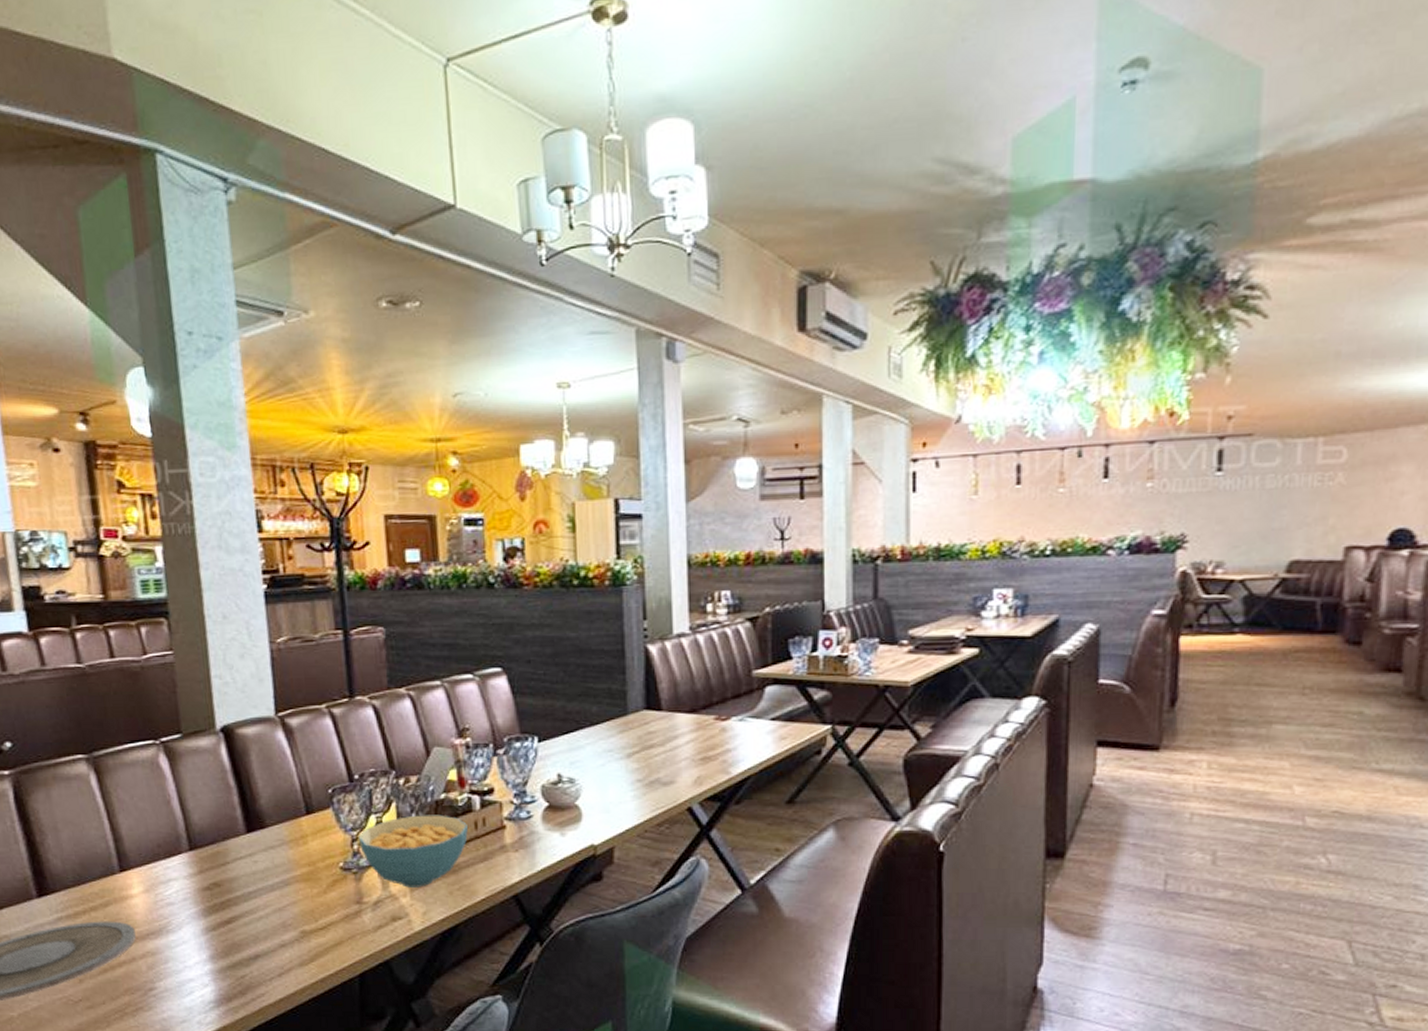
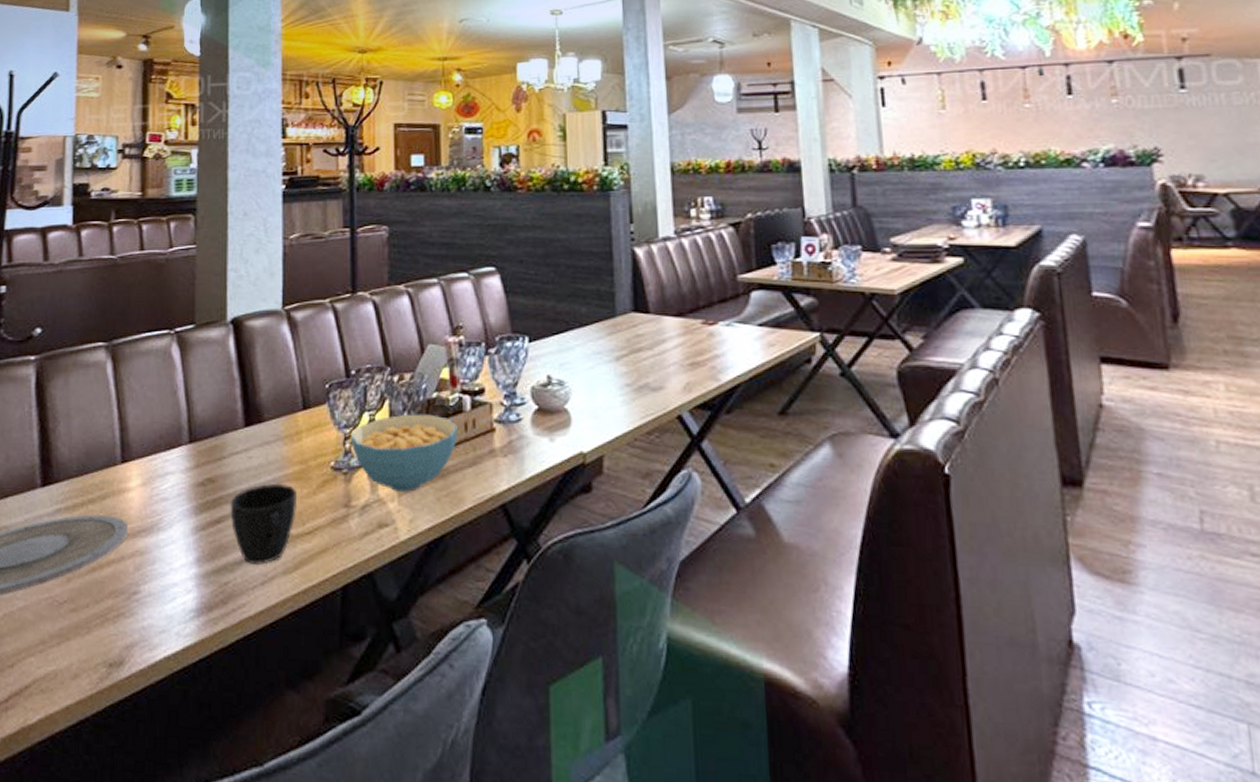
cup: none [239,884,309,960] -> present [230,483,298,566]

